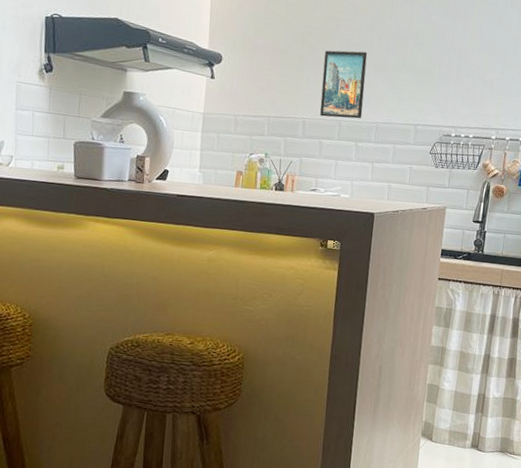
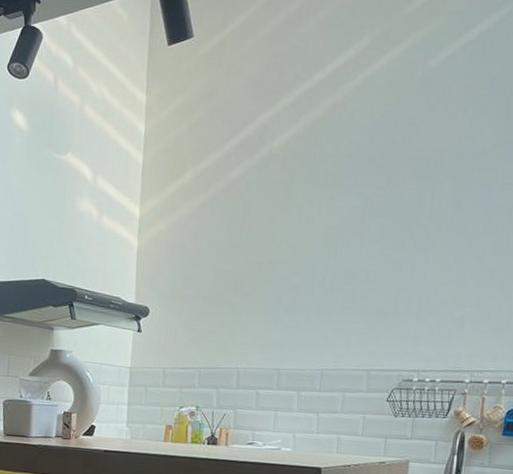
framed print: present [320,50,368,119] -> none [256,294,309,367]

